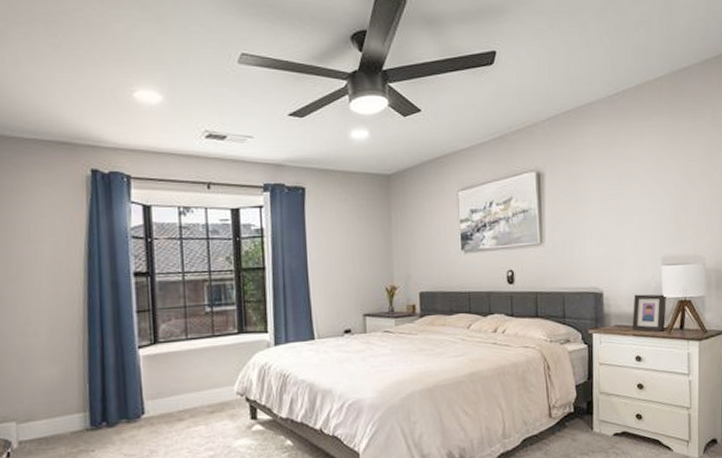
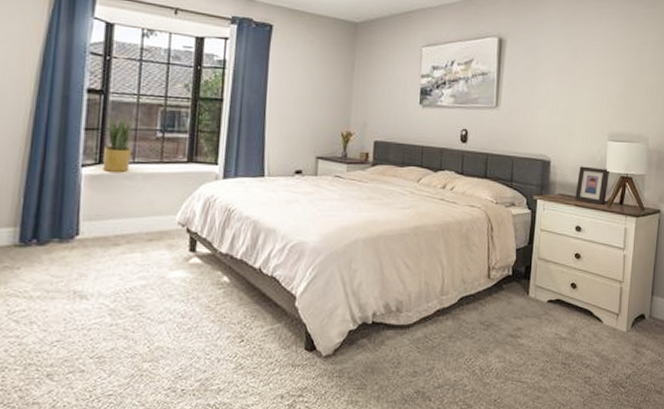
planter: none [156,294,184,351] -> present [103,115,135,173]

